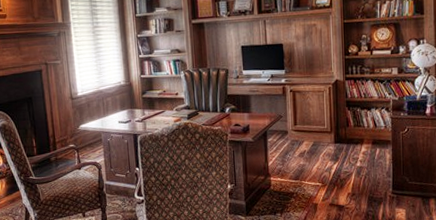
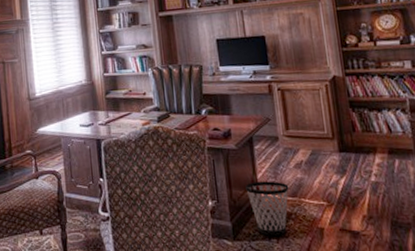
wastebasket: none [259,167,293,211] -> present [246,181,289,236]

